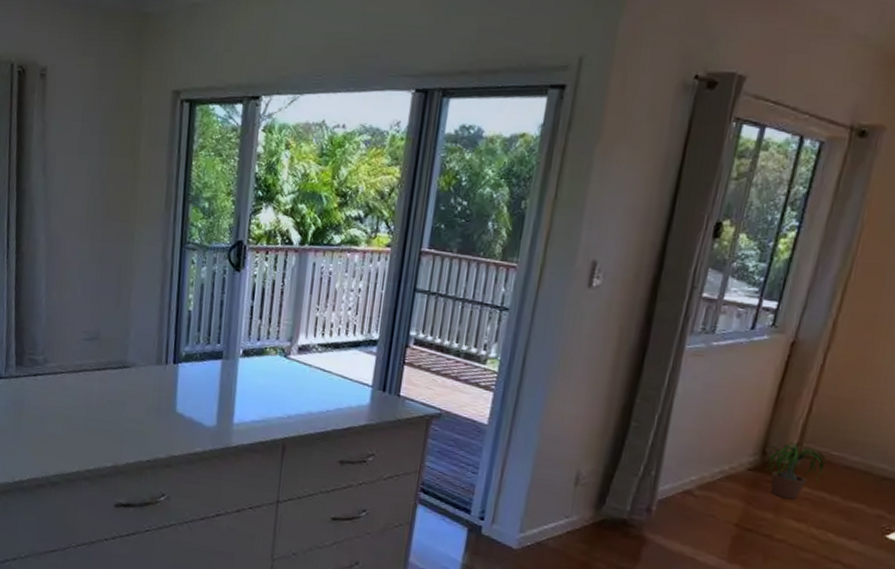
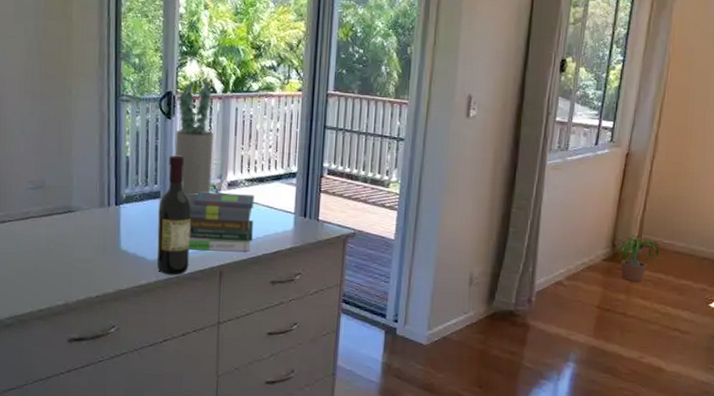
wine bottle: none [214,312,256,446] -> present [156,155,191,276]
vase: none [241,218,289,359] -> present [174,70,215,196]
books: none [249,354,328,425] -> present [186,191,255,252]

